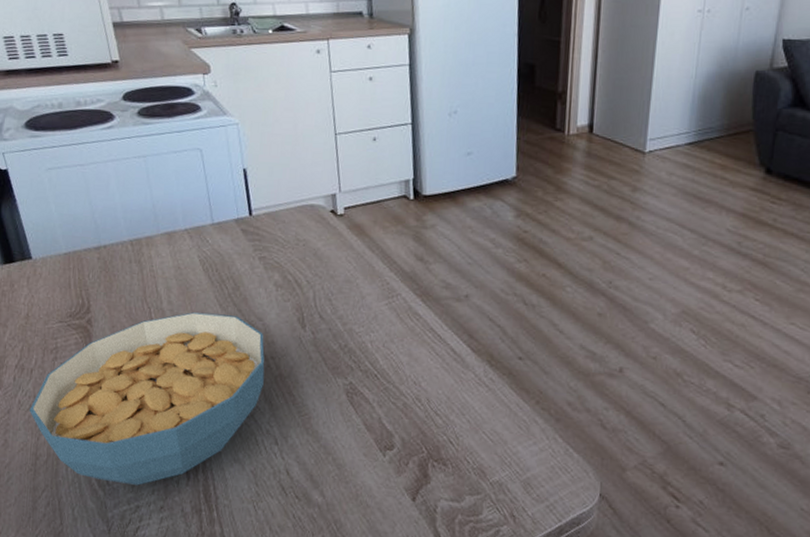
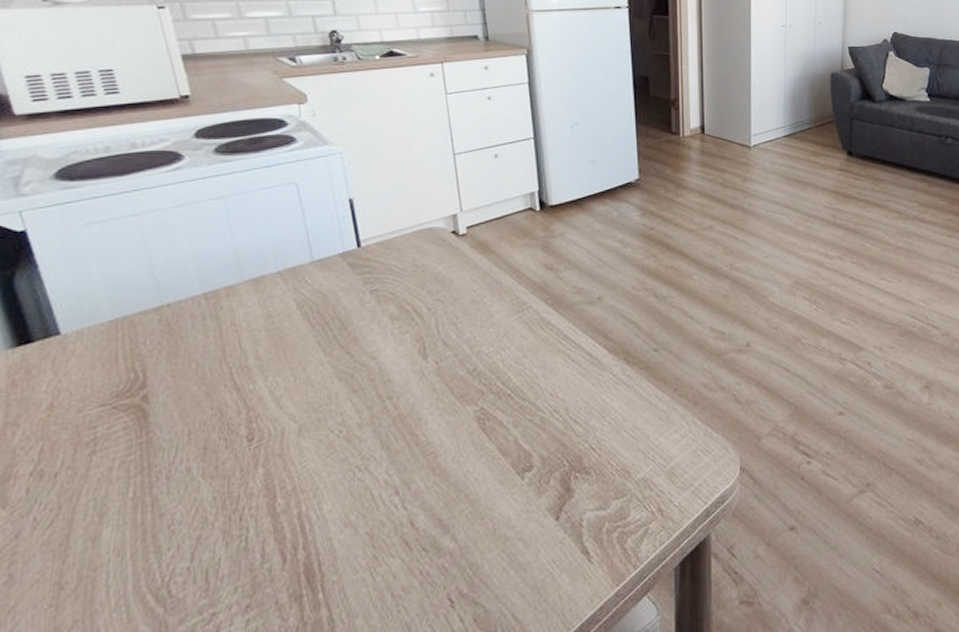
cereal bowl: present [29,311,265,486] -> none [51,359,381,595]

